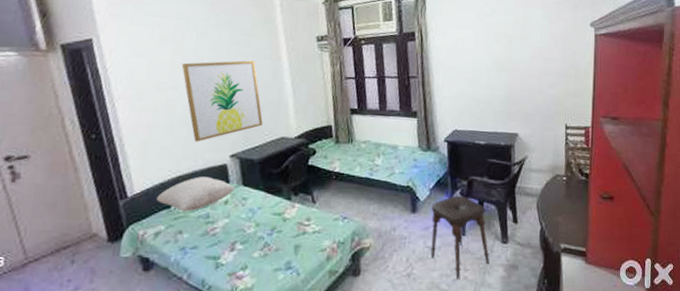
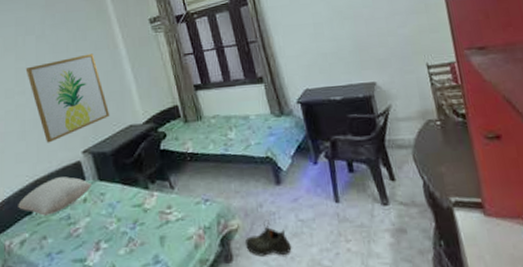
shoe: none [373,242,416,275] -> present [244,220,292,257]
stool: present [430,195,490,280] -> none [296,158,373,253]

